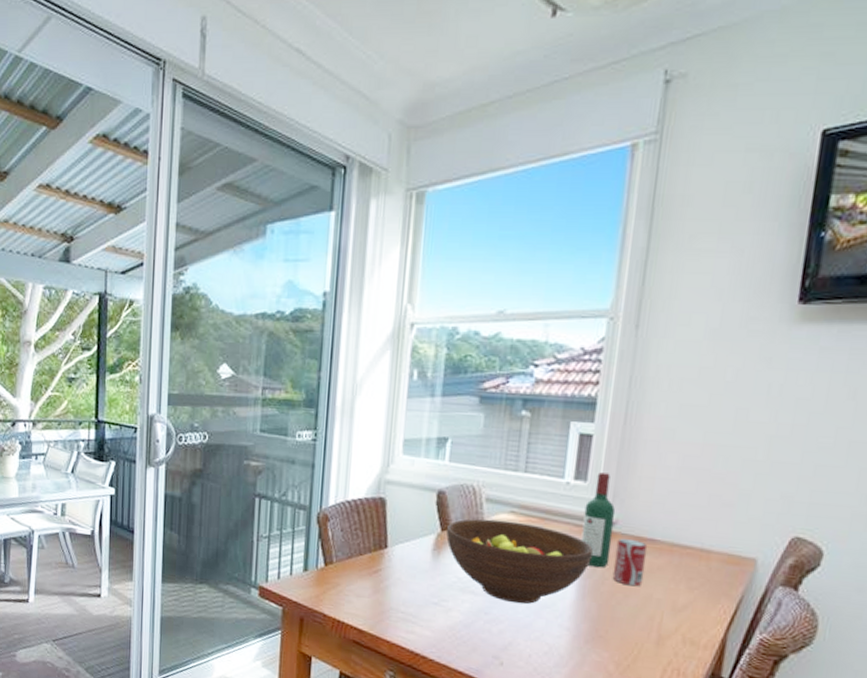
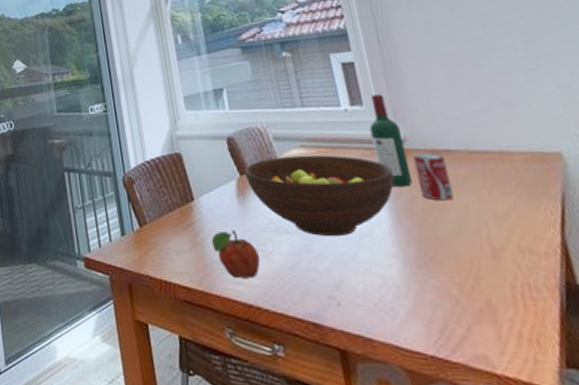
fruit: none [394,582,438,630] -> present [211,230,260,279]

